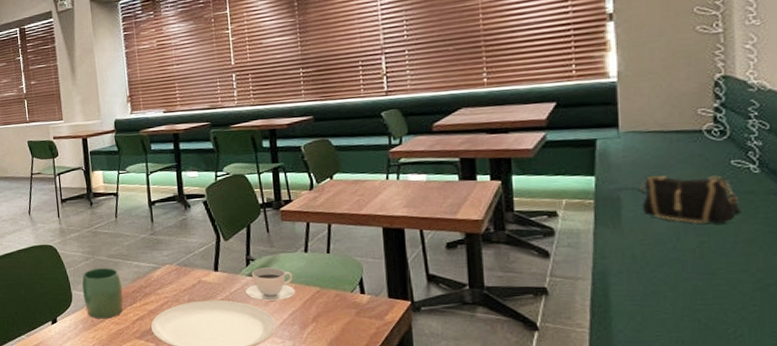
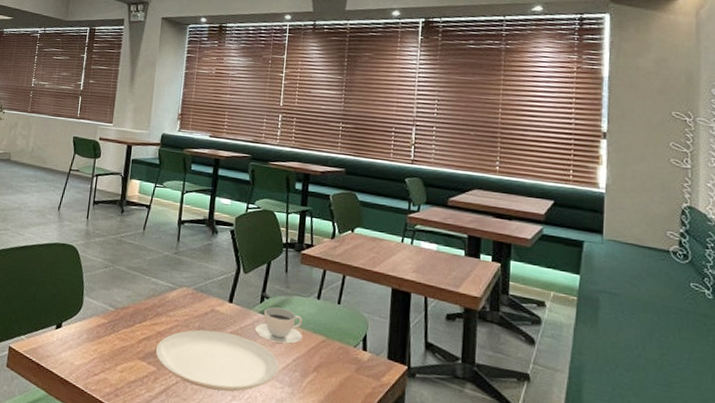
mug: present [82,267,124,319] -> none [94,277,136,333]
handbag: present [637,175,742,224] -> none [613,283,697,340]

